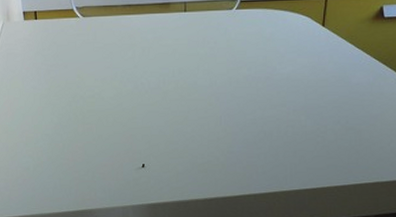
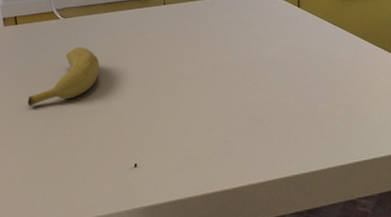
banana: none [44,47,115,101] -> present [27,47,100,106]

